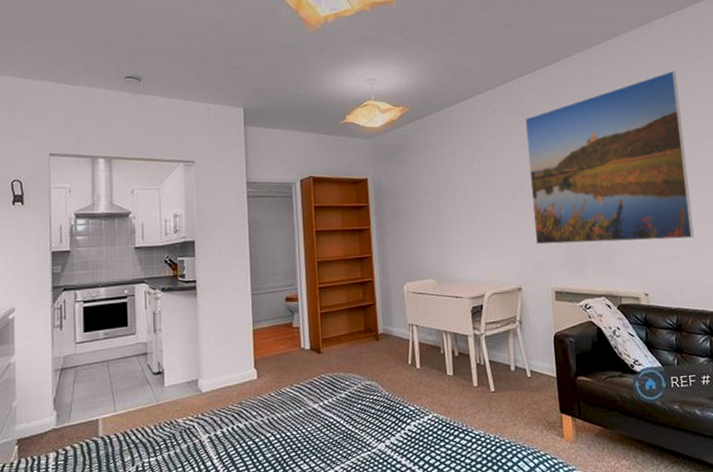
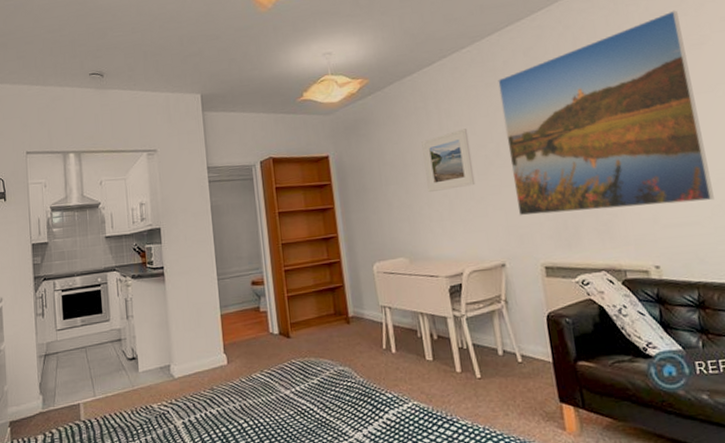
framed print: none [454,161,500,218] -> present [421,128,476,192]

